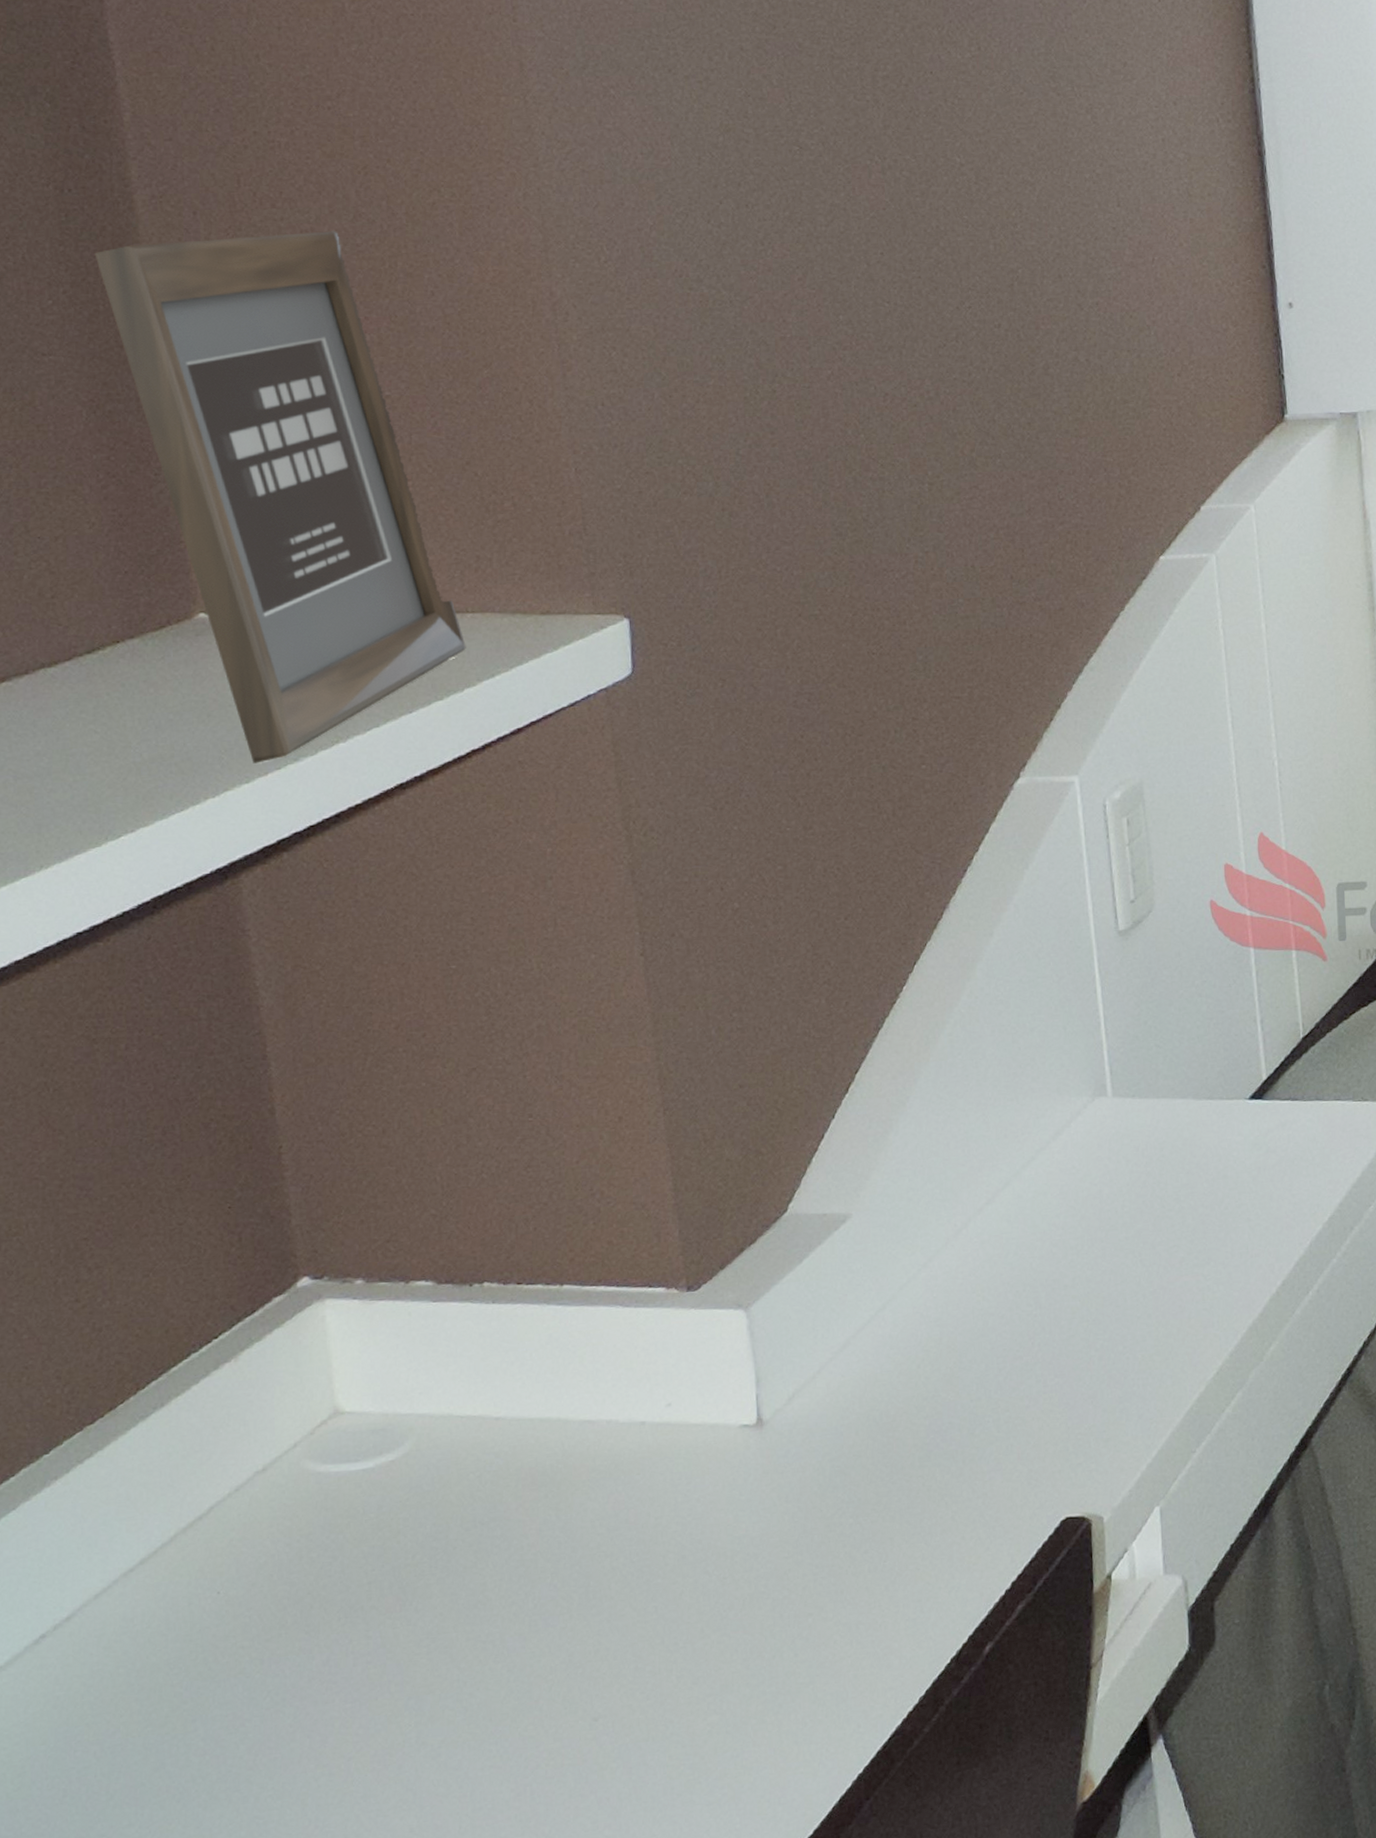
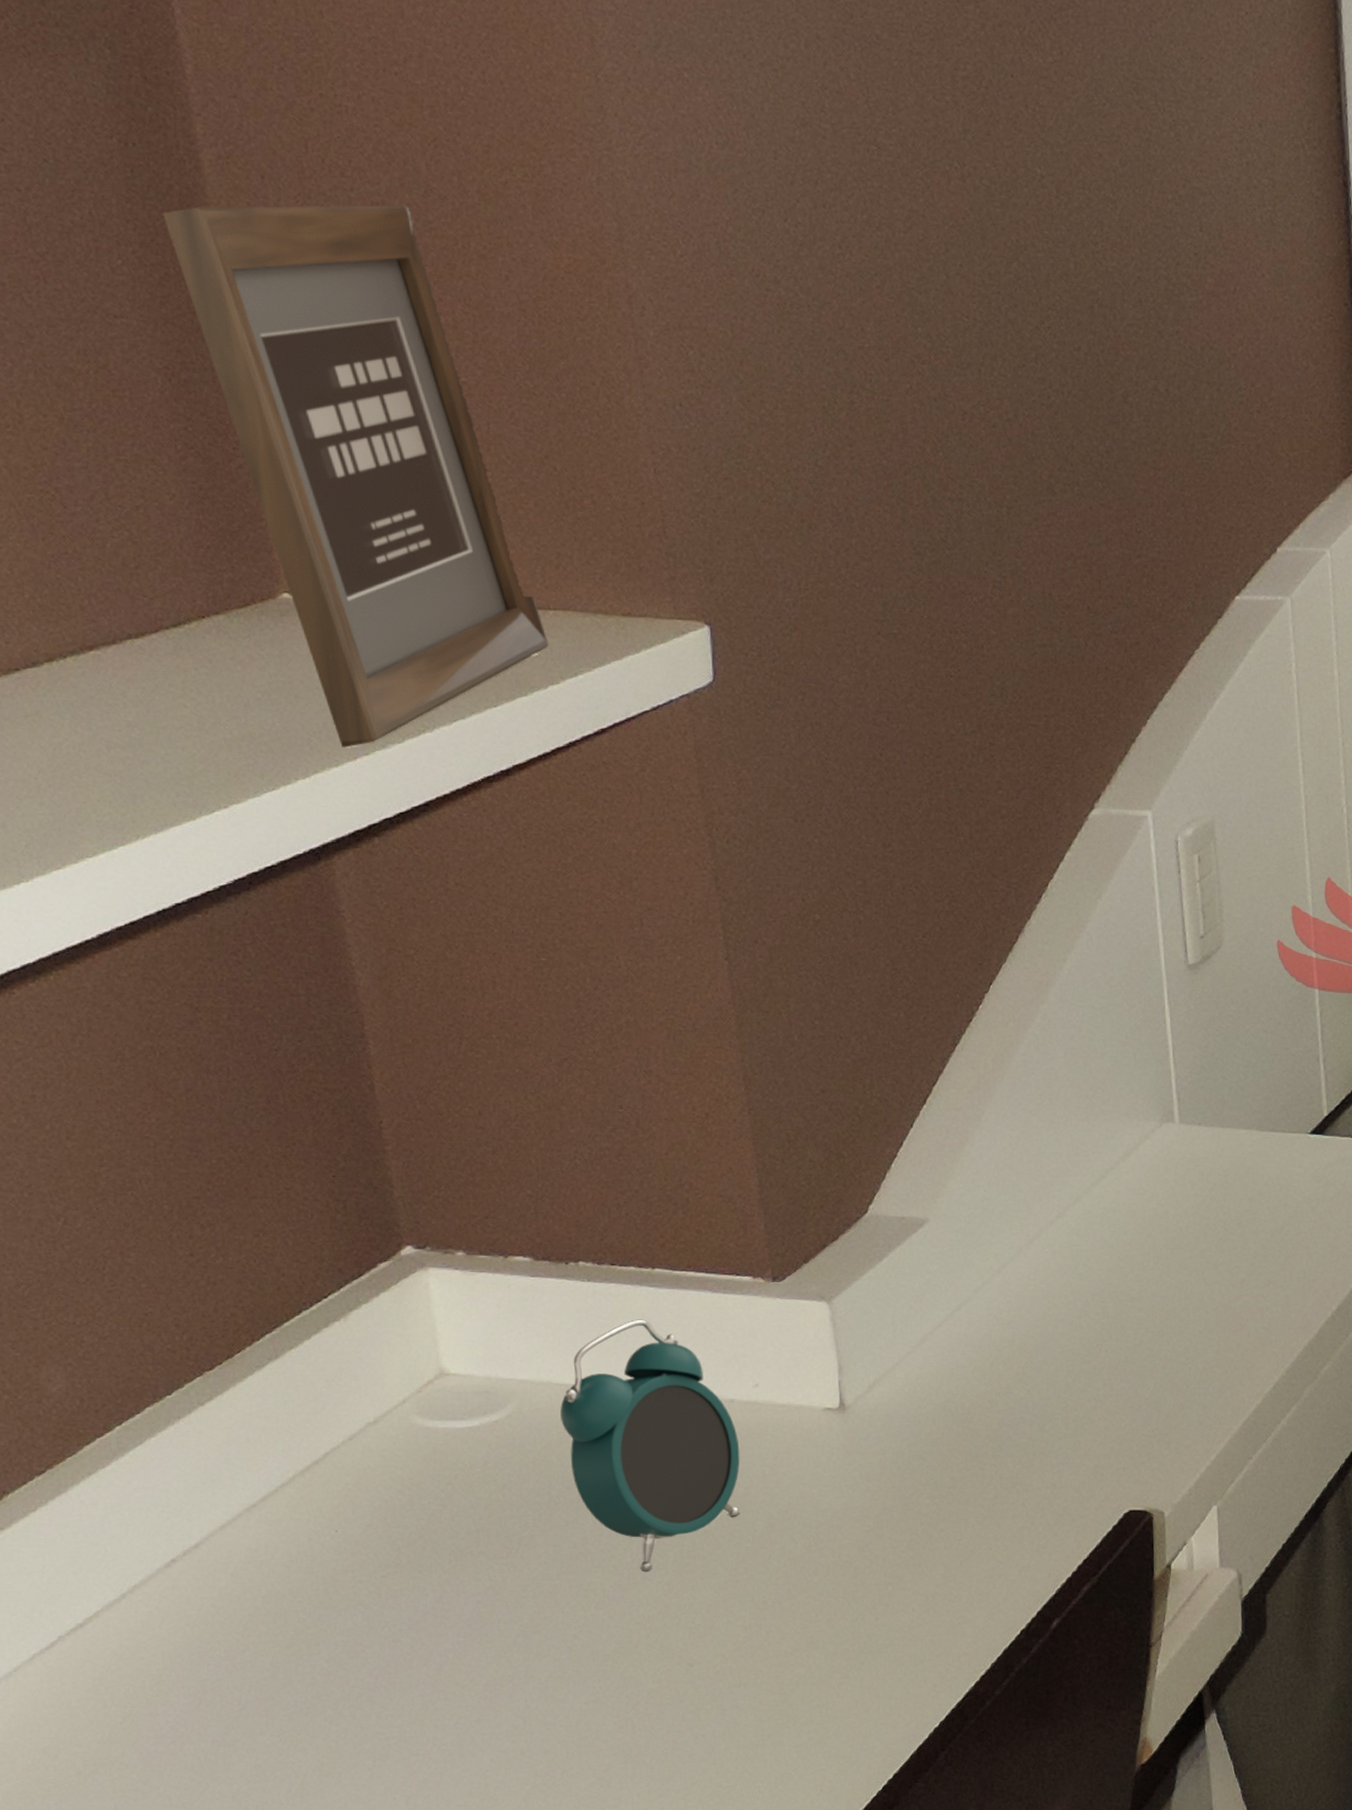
alarm clock: none [461,1340,651,1618] -> present [560,1319,740,1572]

